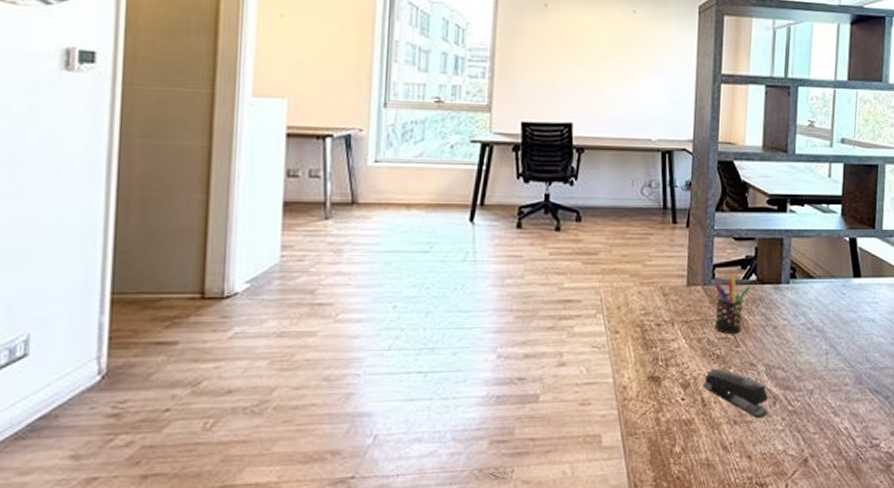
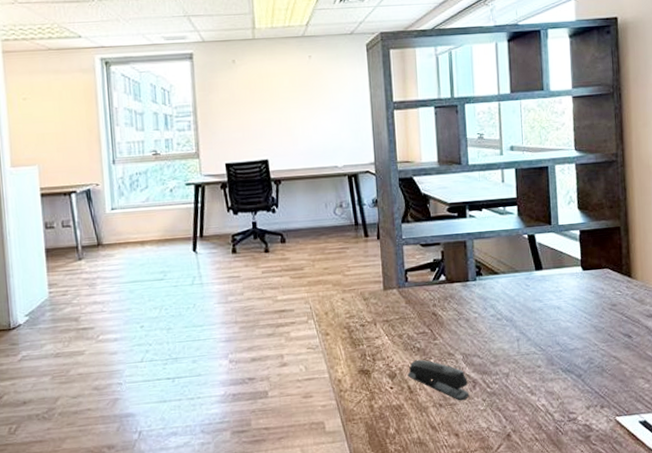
pen holder: present [714,277,750,335] -> none [408,278,441,330]

